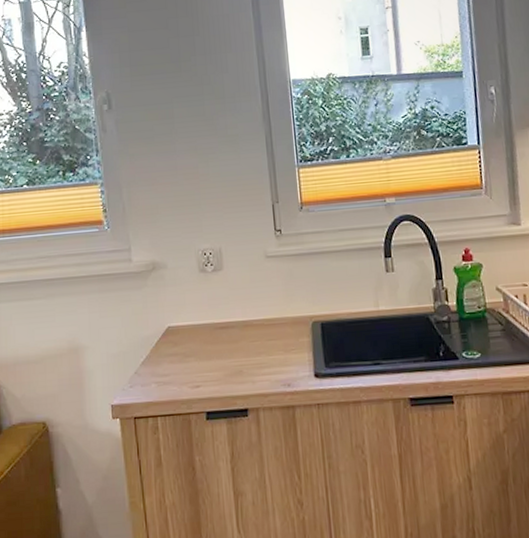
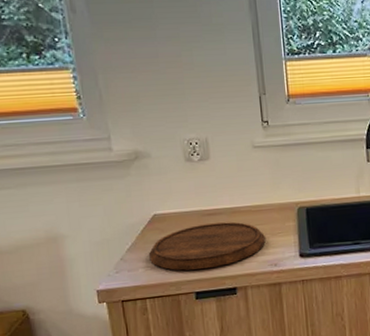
cutting board: none [162,336,278,388] -> present [149,222,266,271]

